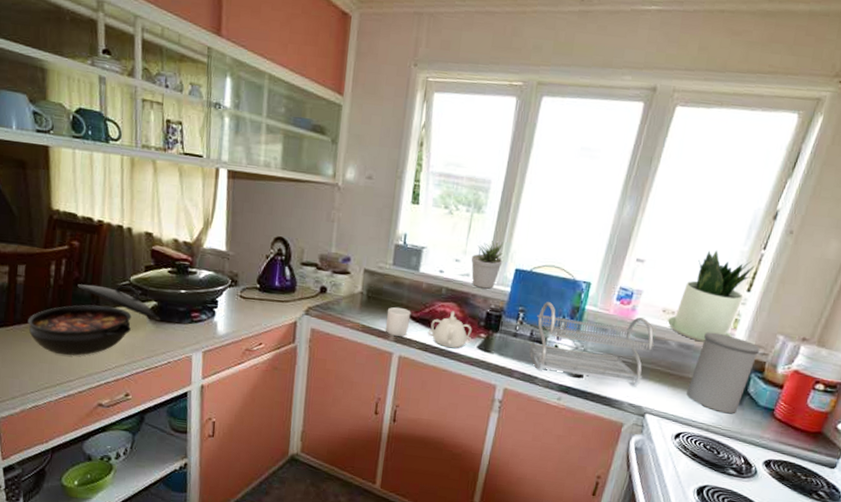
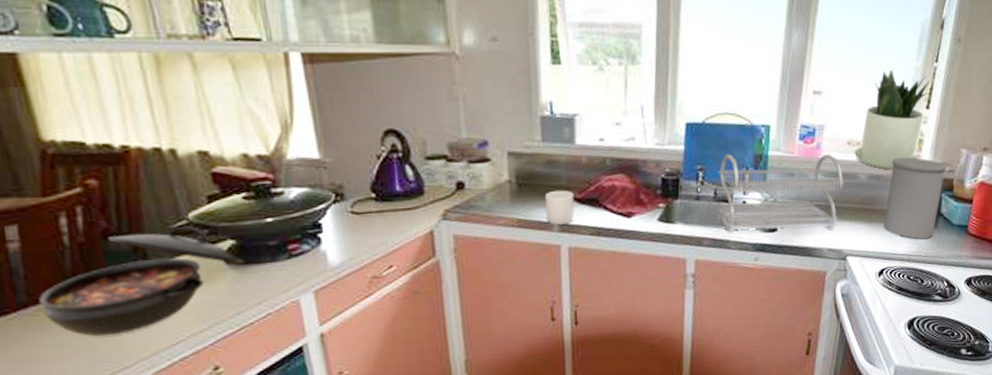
teapot: present [427,311,472,349] -> none [597,183,650,227]
potted plant: present [471,241,503,289] -> none [633,95,670,152]

